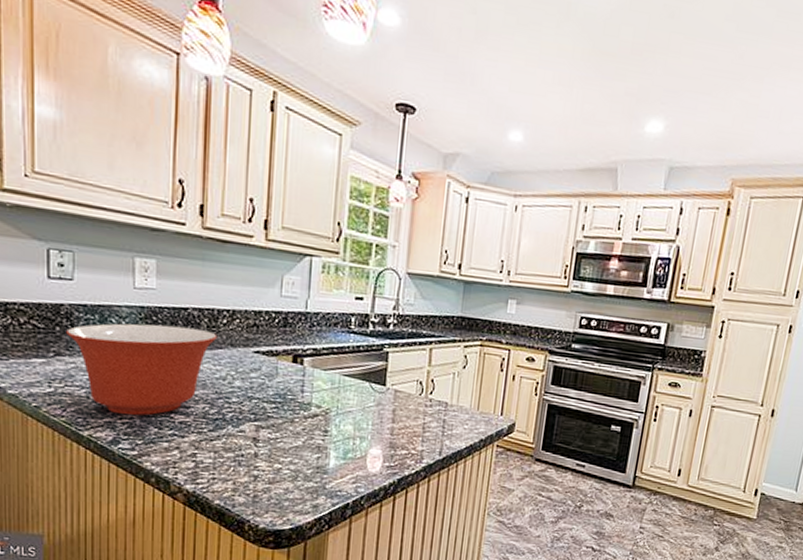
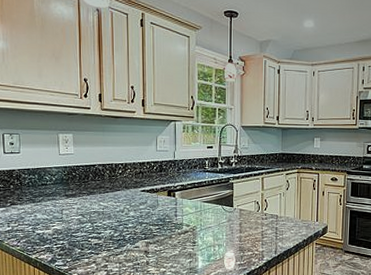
mixing bowl: present [66,323,218,416] -> none [17,178,116,242]

